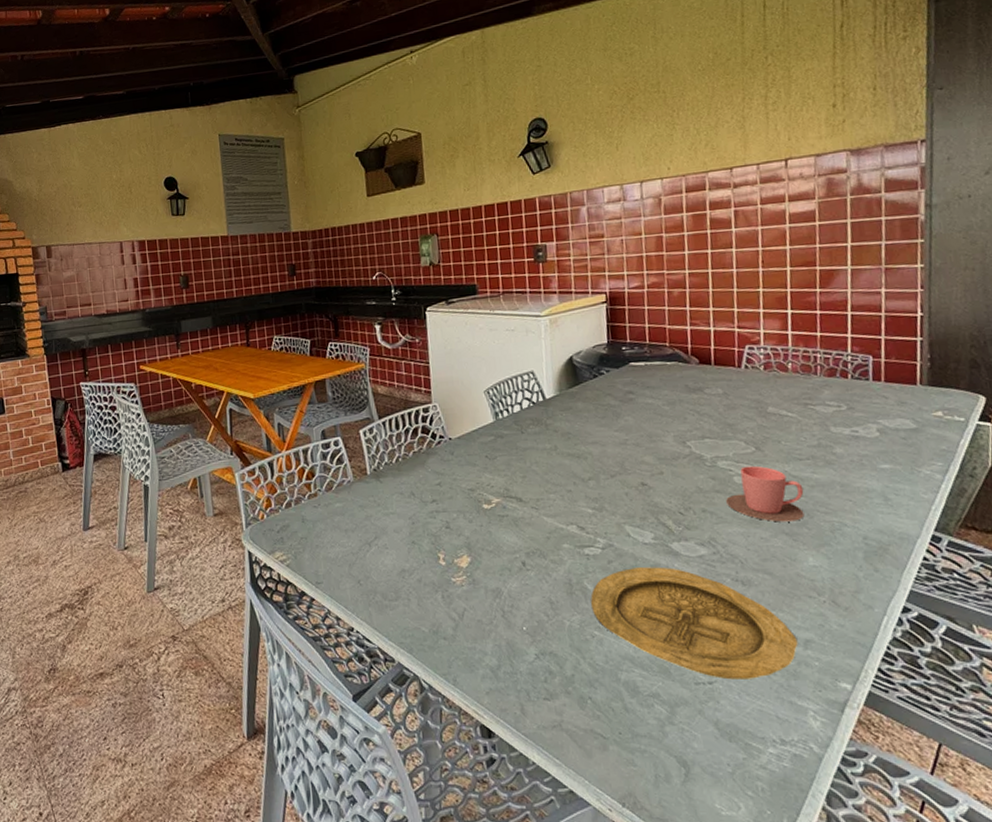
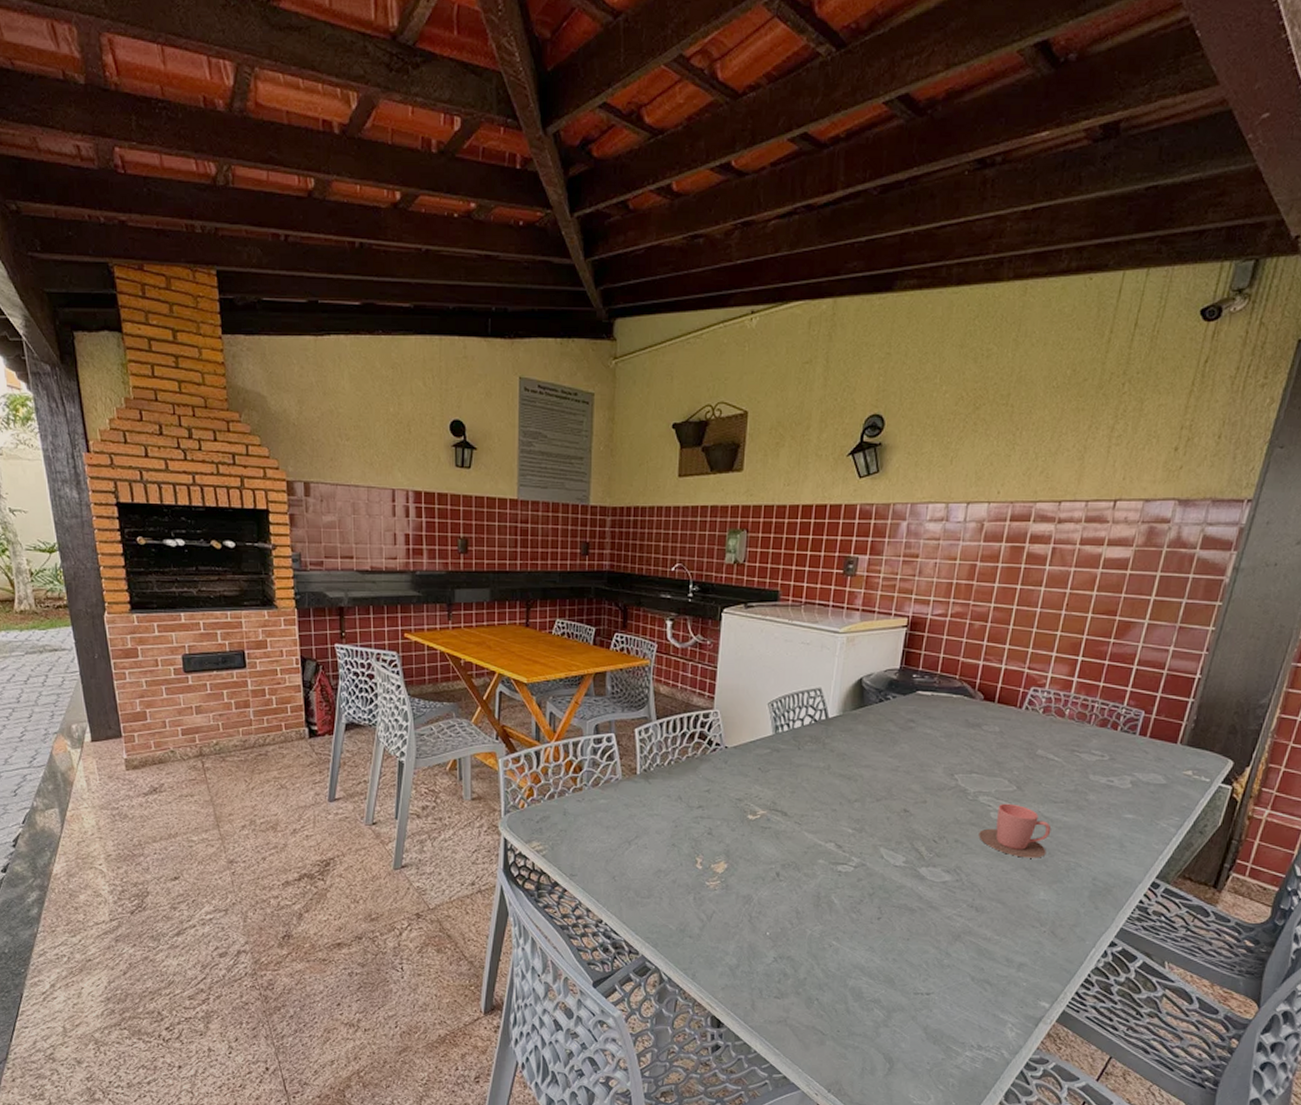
plate: present [590,567,798,680] -> none [834,887,1013,993]

